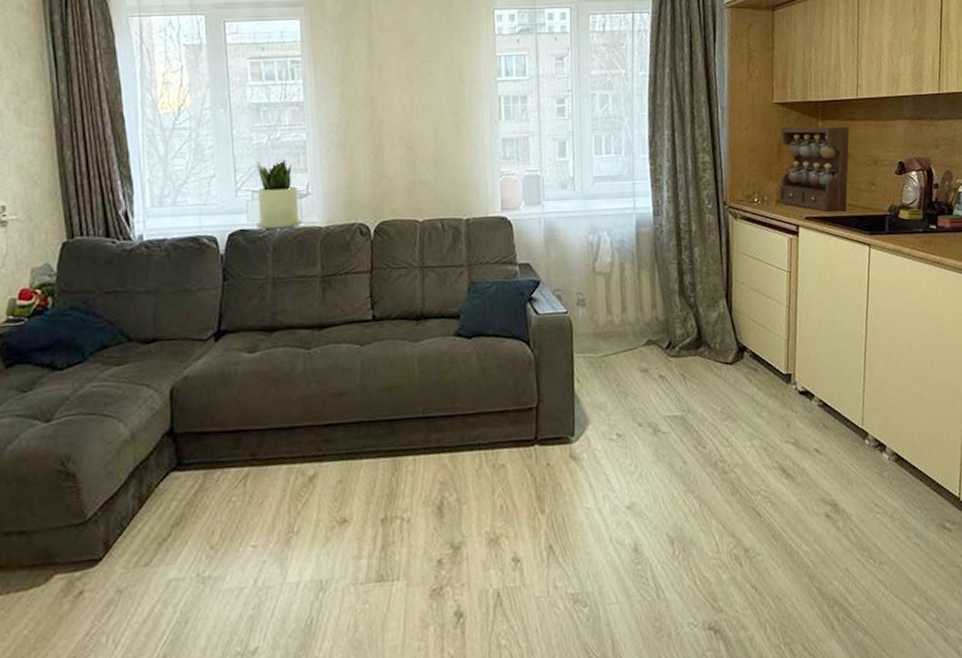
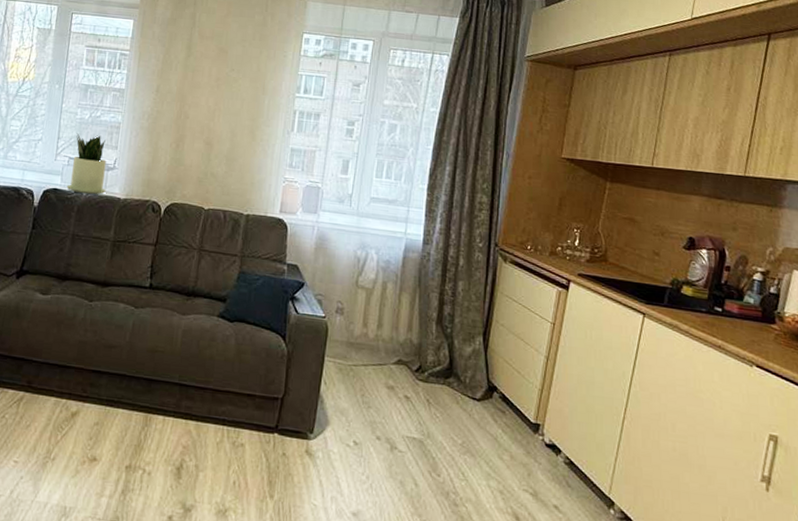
spice rack: present [779,126,850,212] -> none [553,182,639,276]

